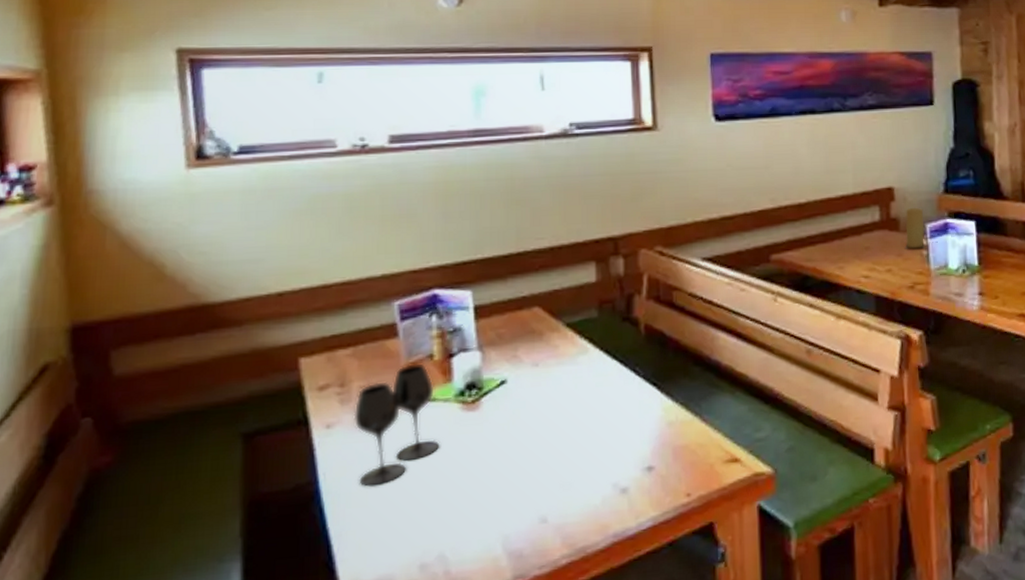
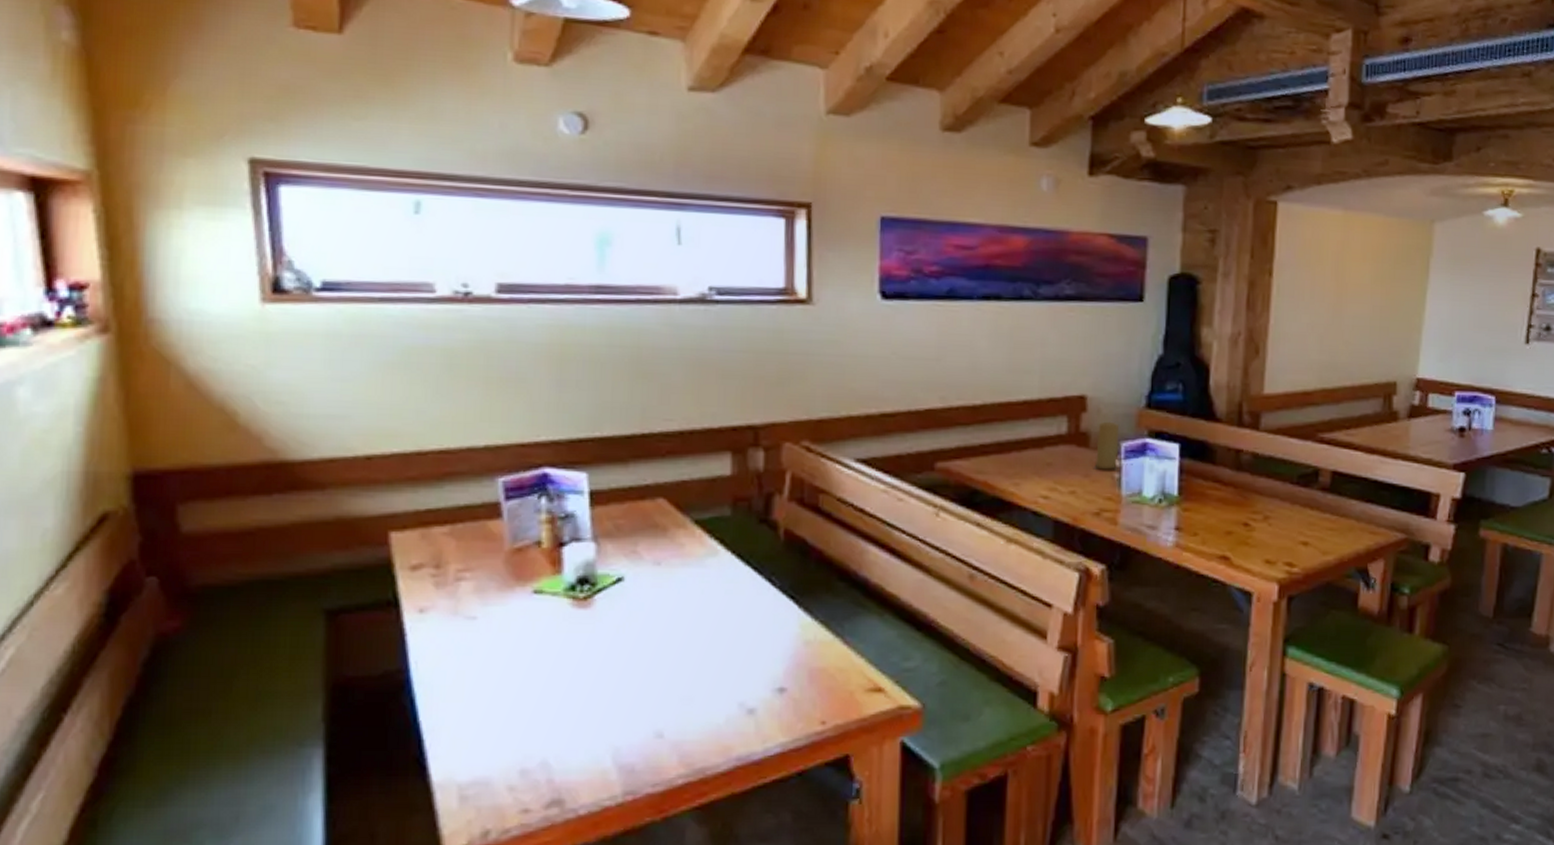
wine glass: present [353,363,440,487] -> none [449,550,546,681]

